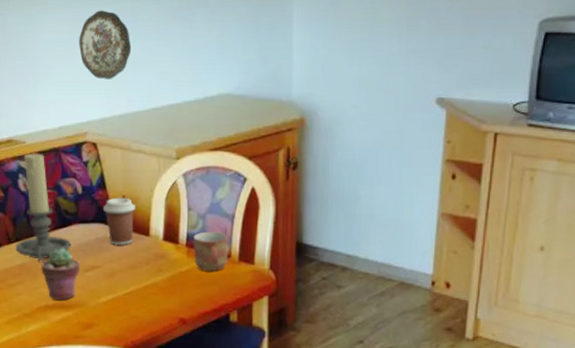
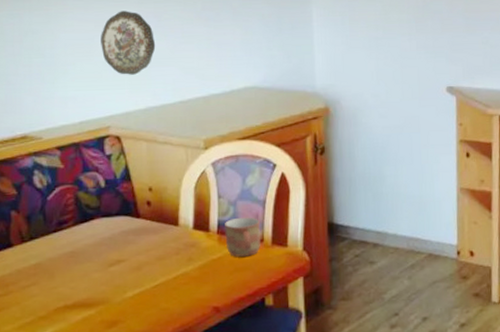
candle holder: present [16,153,71,263] -> none [30,148,93,261]
potted succulent: present [41,248,81,301] -> none [59,243,104,299]
coffee cup: present [103,197,136,245] -> none [129,188,164,237]

